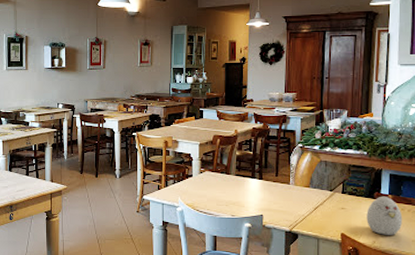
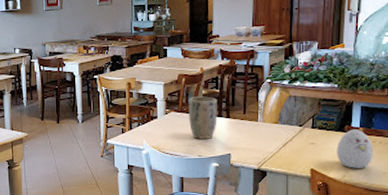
plant pot: none [222,157,250,199] -> present [188,96,217,139]

